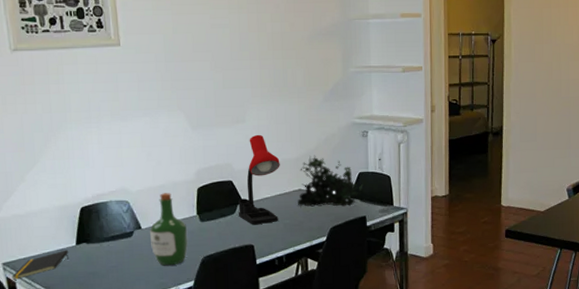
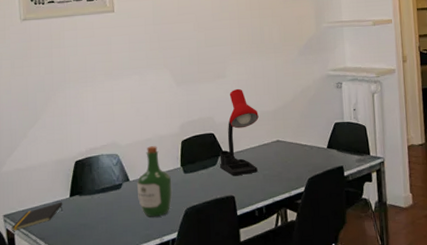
plant: present [298,155,363,207] -> none [276,107,339,158]

